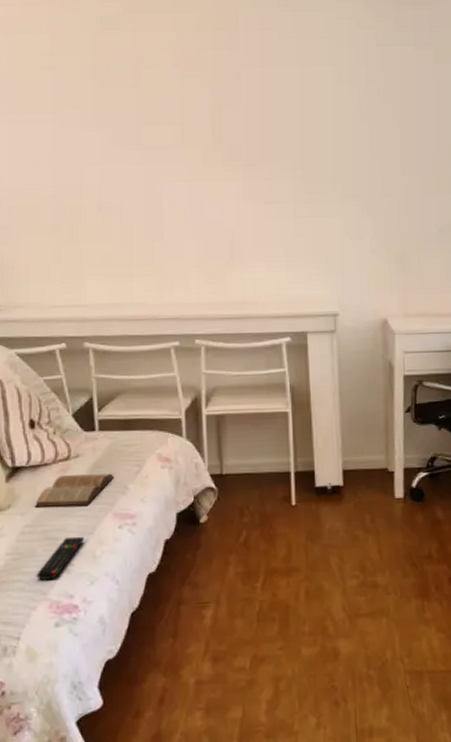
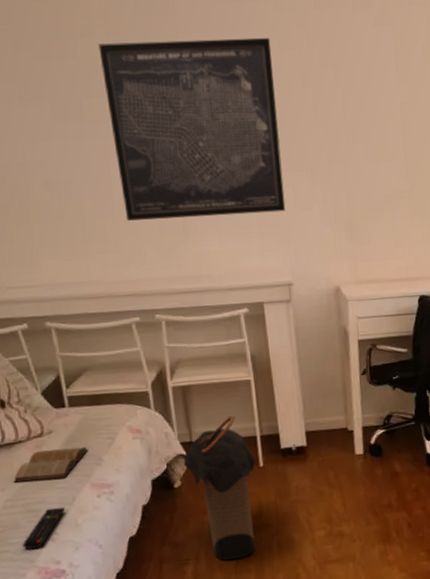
wall art: none [162,72,336,245] -> present [98,37,286,221]
laundry hamper: none [211,448,288,606] -> present [183,415,256,560]

